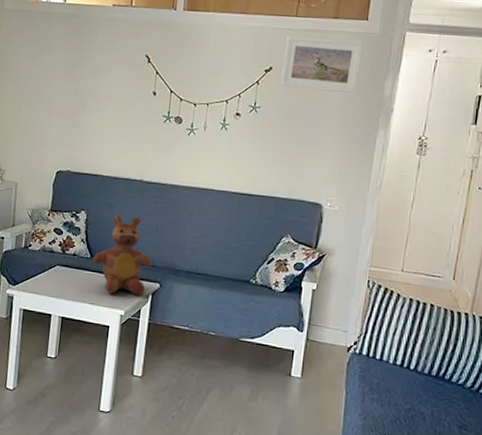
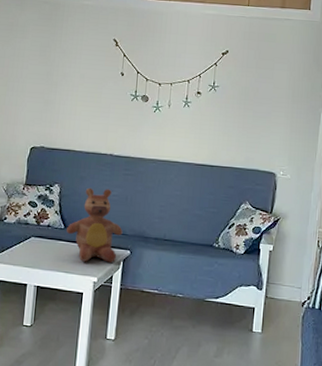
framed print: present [280,35,363,94] -> none [236,22,307,75]

